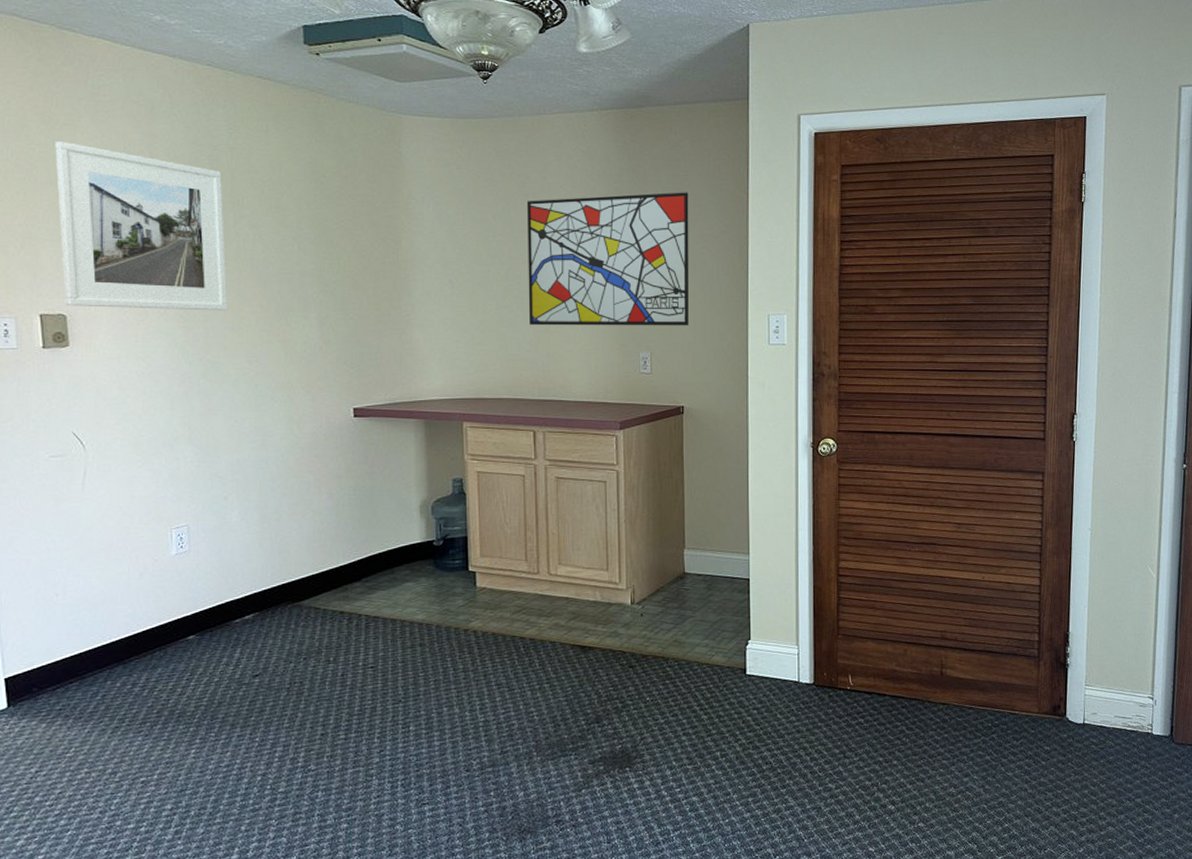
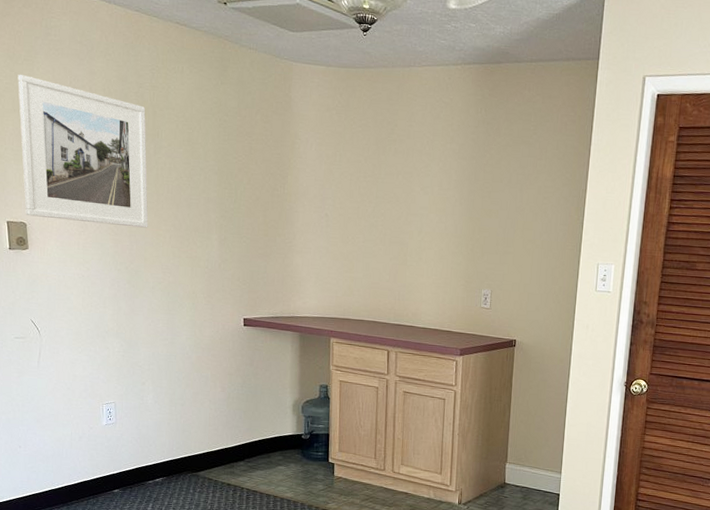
wall art: present [526,192,689,326] -> none [390,145,536,269]

